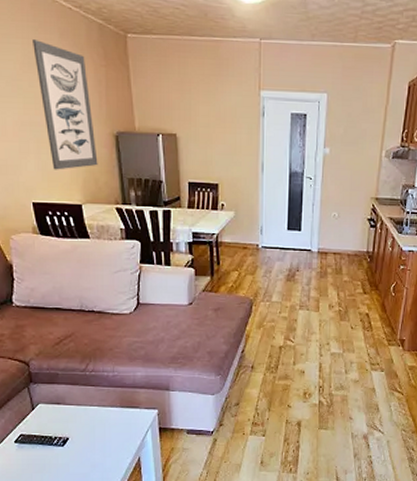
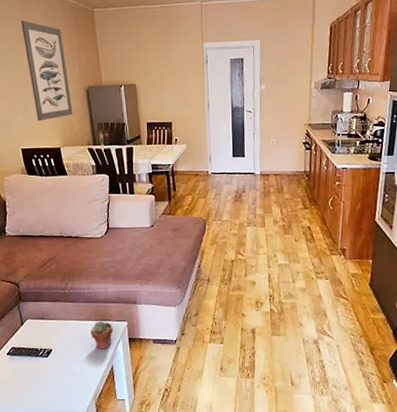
potted succulent: none [115,408,141,439] -> present [90,321,113,349]

